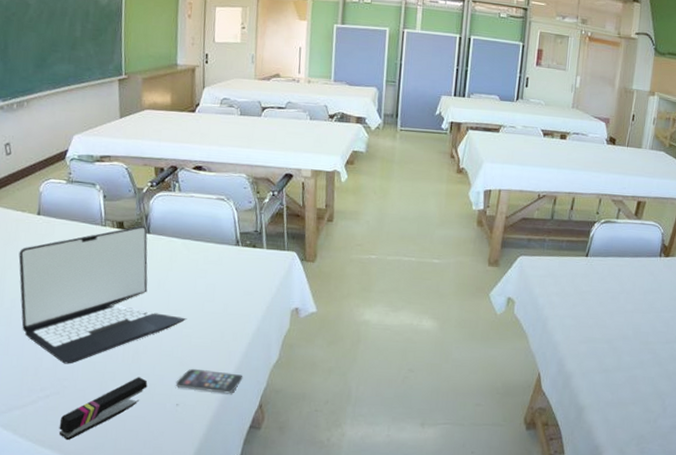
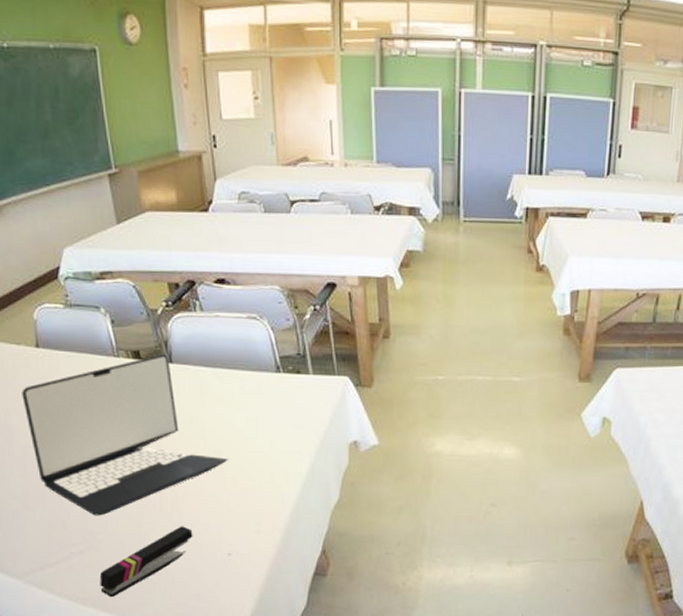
smartphone: present [175,368,243,394] -> none [224,514,301,540]

